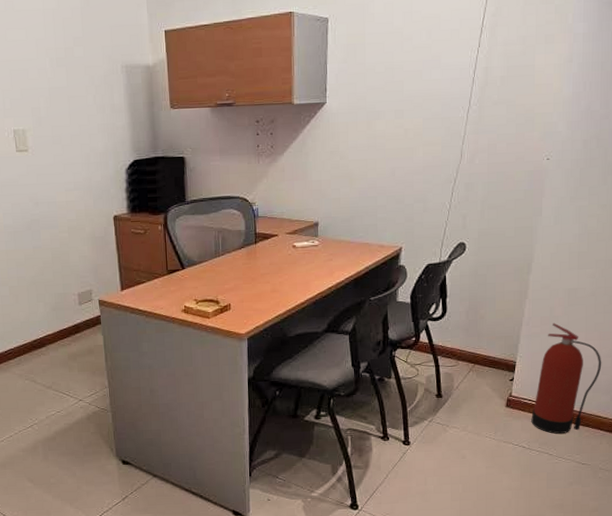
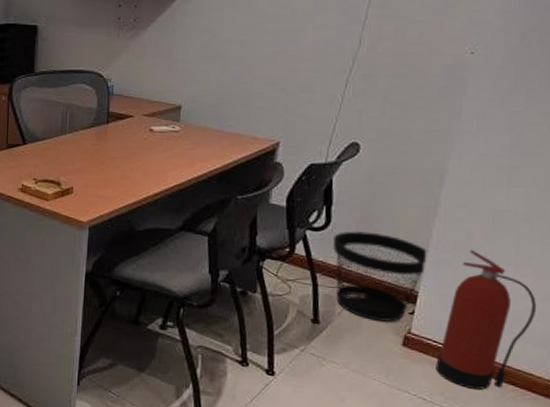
wastebasket: none [449,317,522,390] -> present [333,231,429,323]

